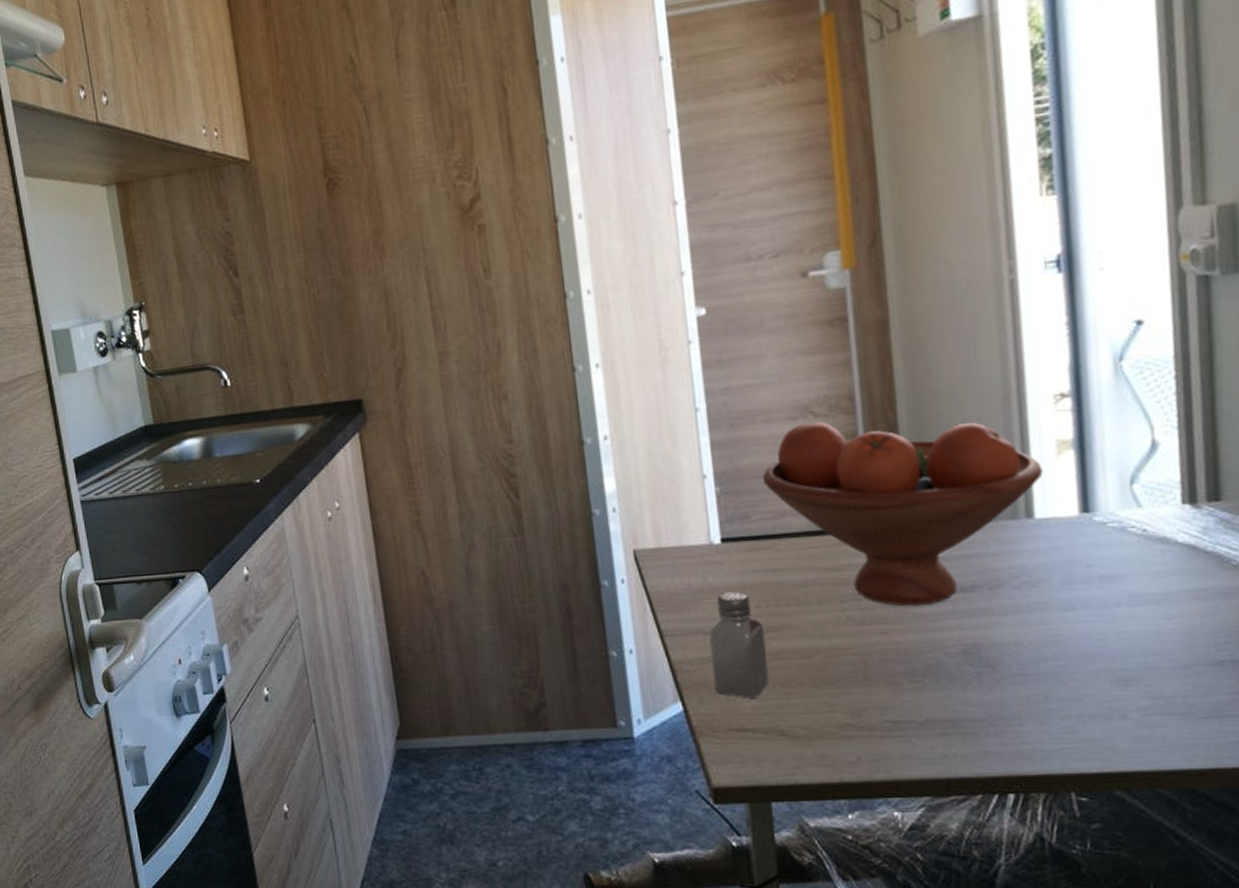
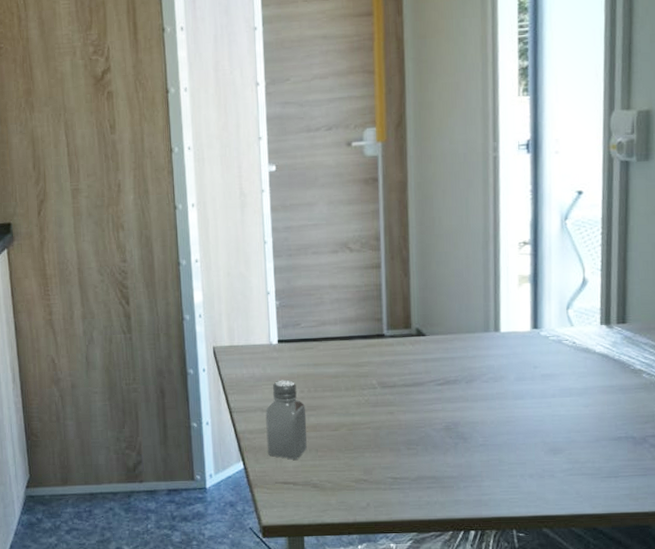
fruit bowl: present [762,422,1043,606] -> none [310,255,508,394]

